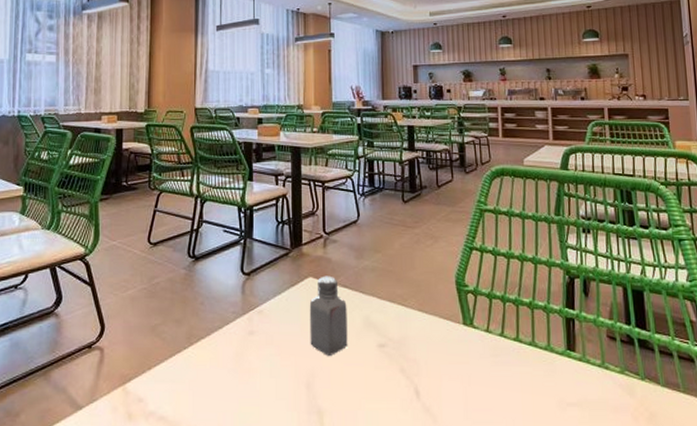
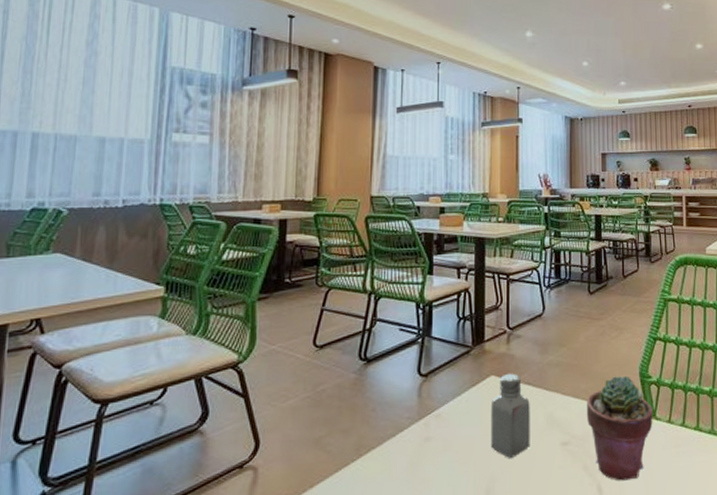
potted succulent: none [402,283,470,386] -> present [586,375,653,481]

